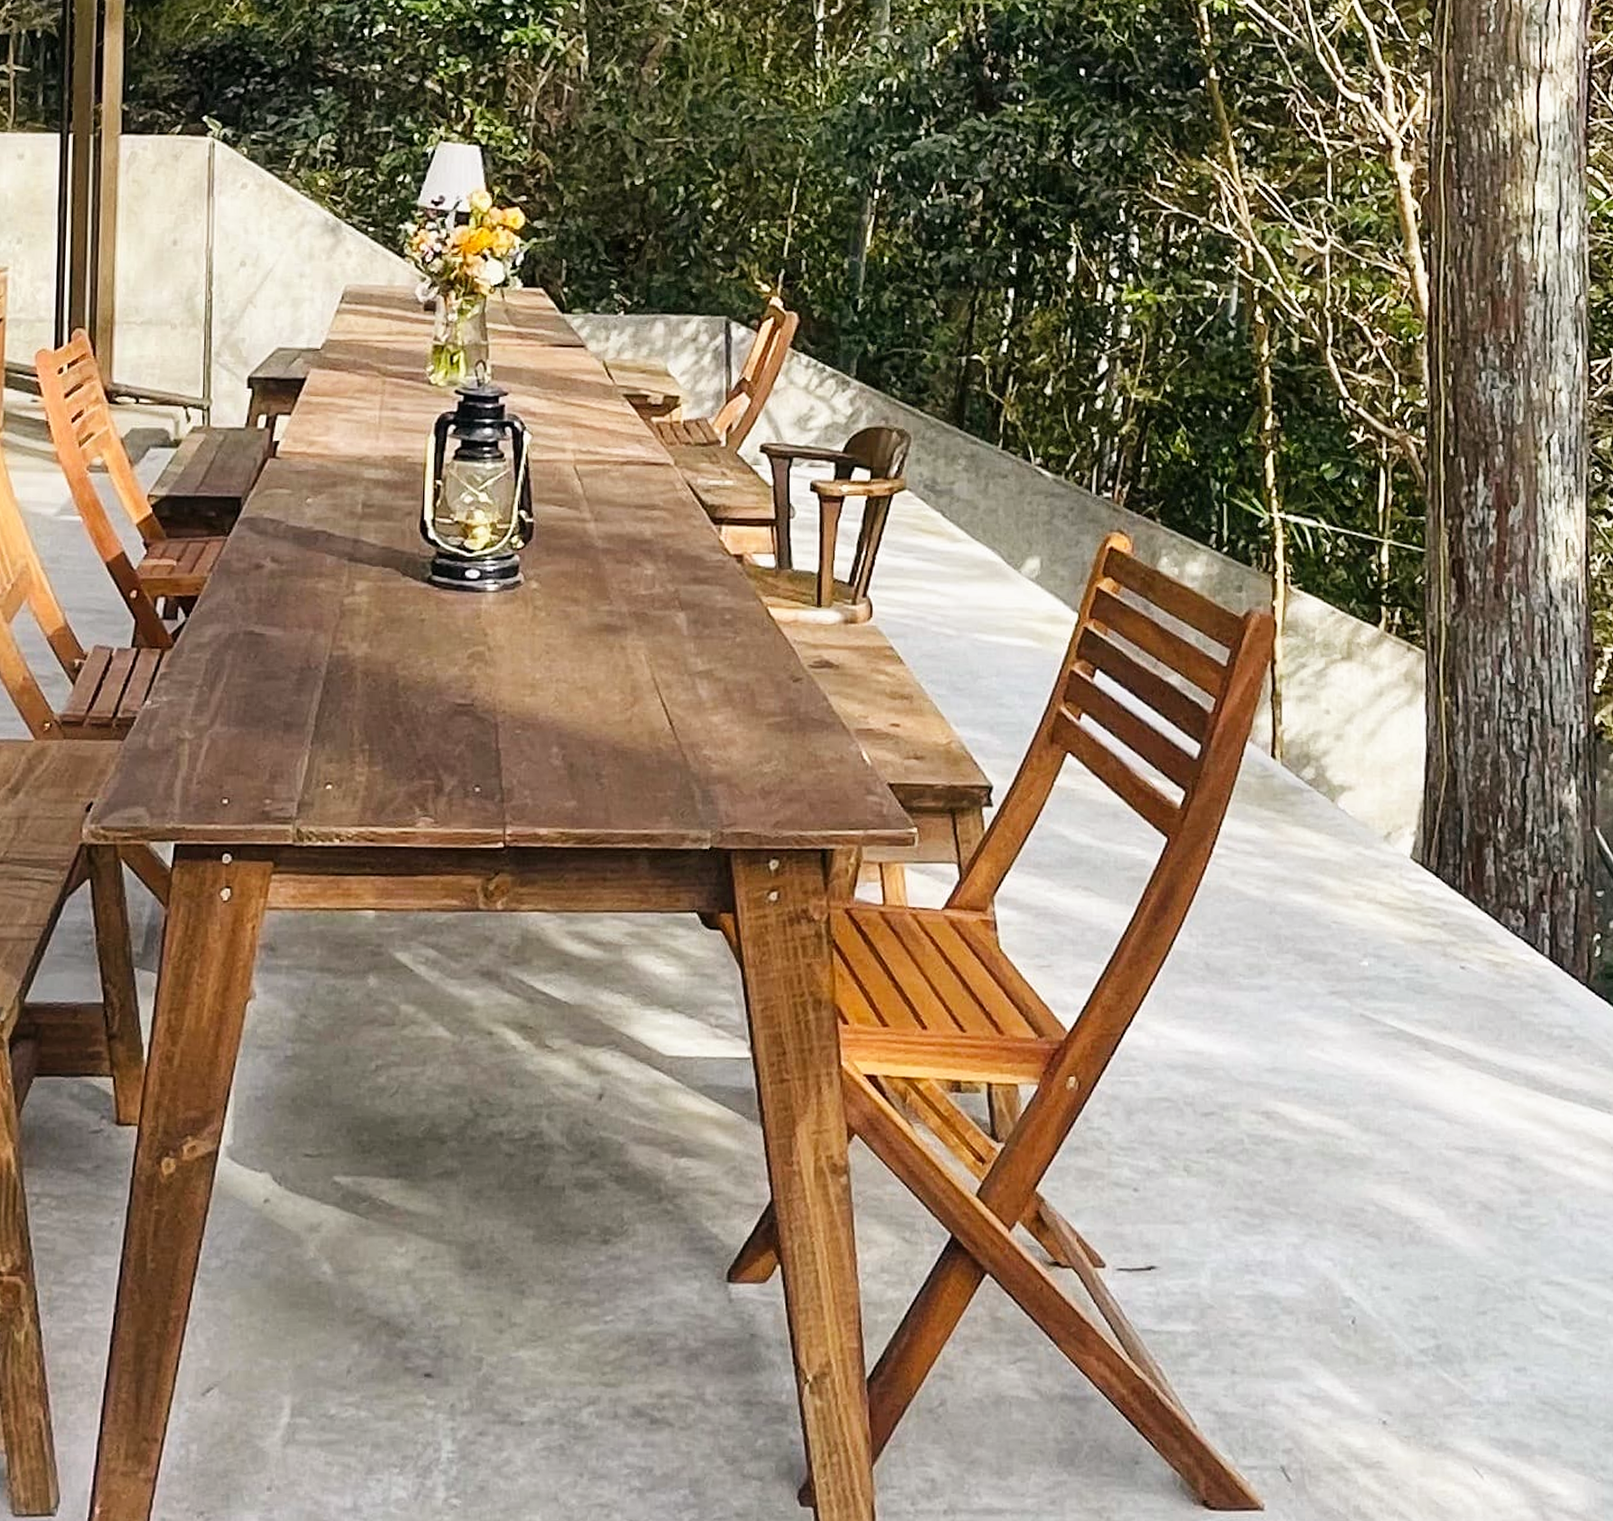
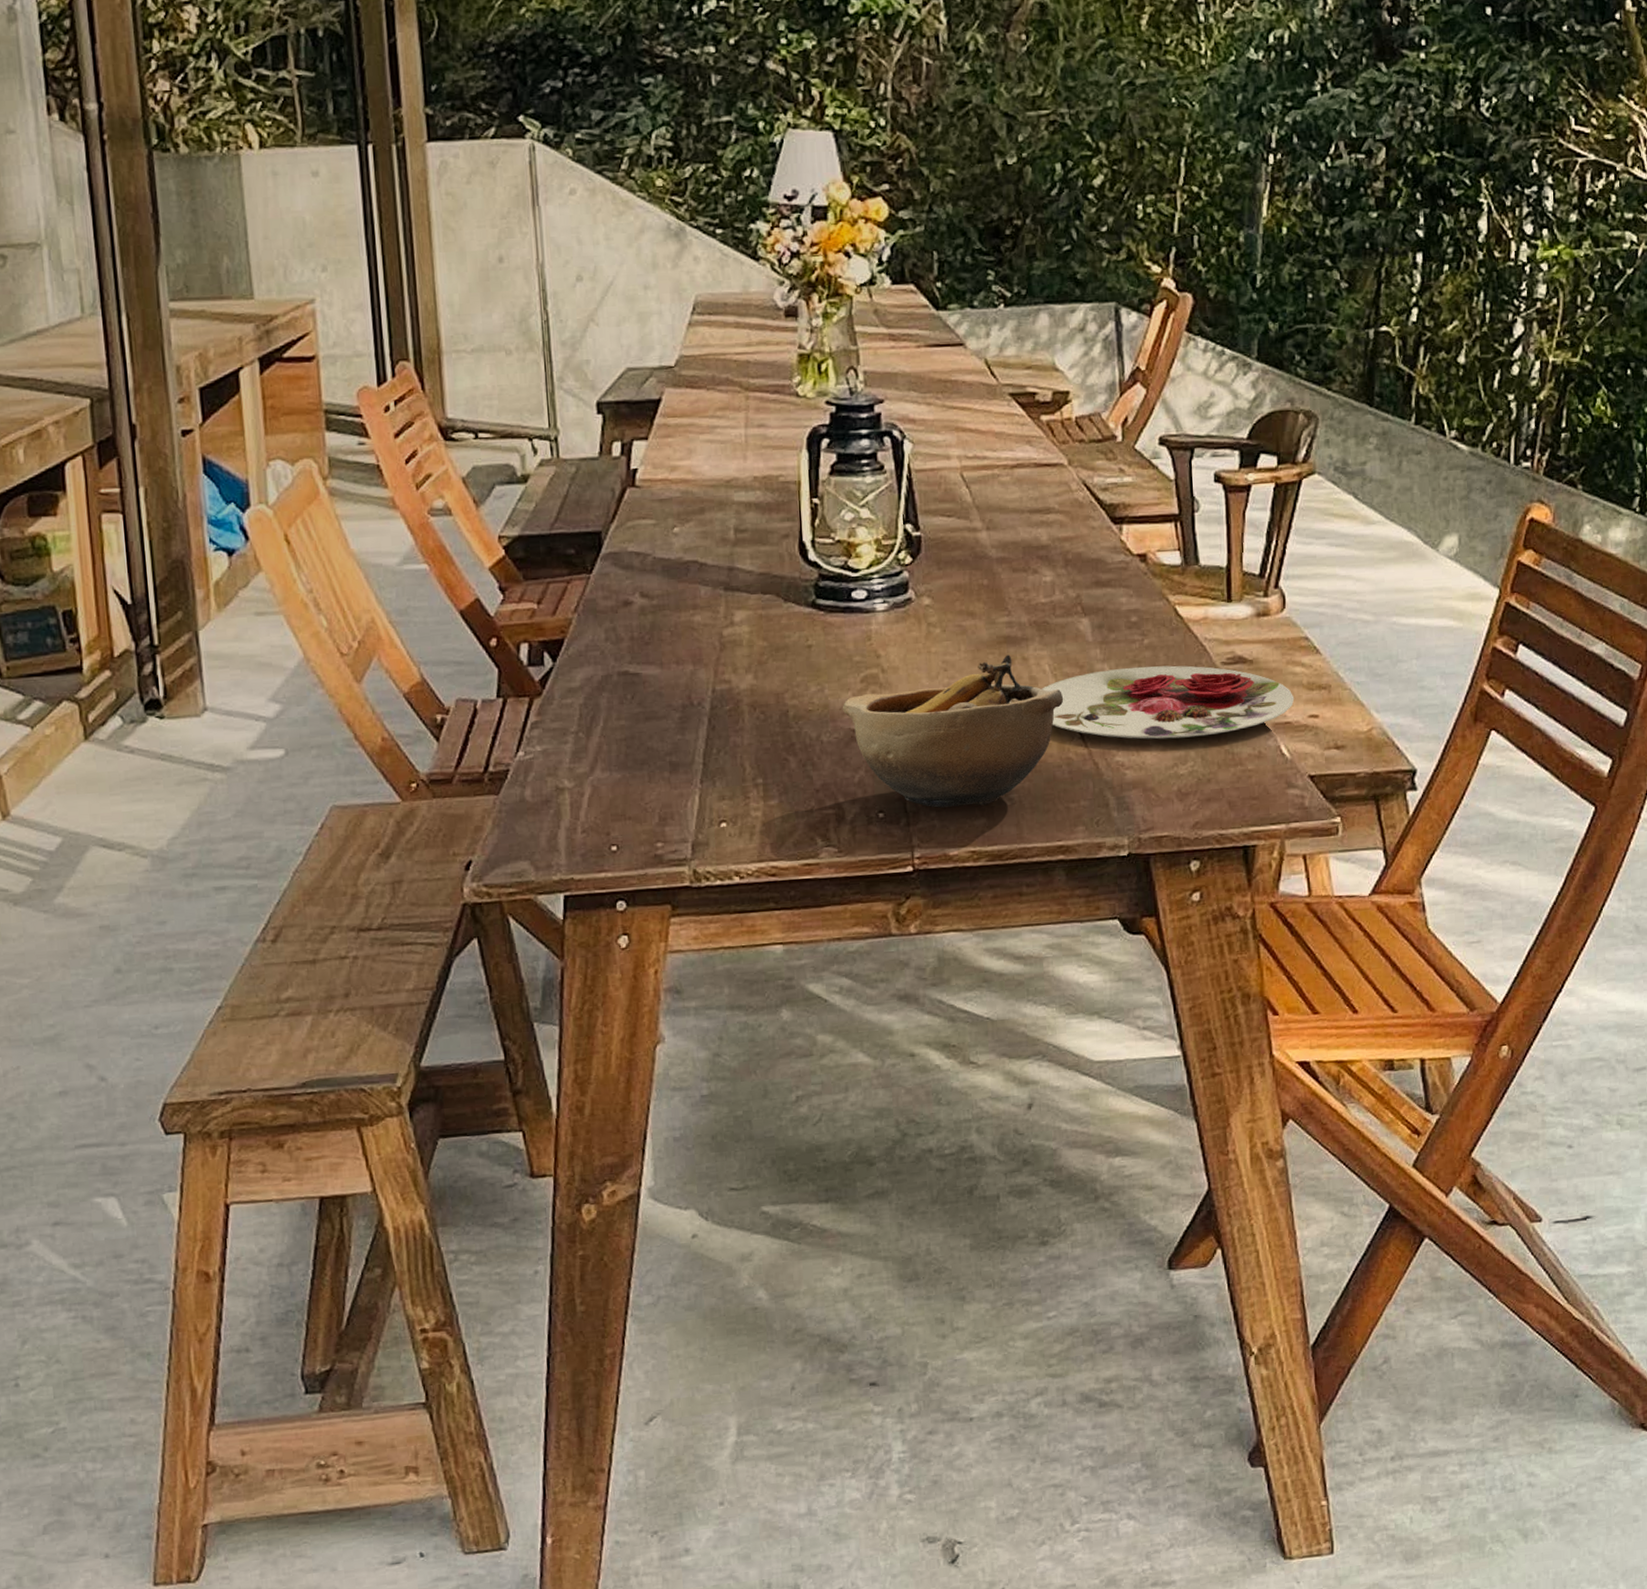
bowl: none [448,642,657,788] -> present [842,655,1064,808]
plate: none [636,663,877,737] -> present [1041,665,1295,740]

